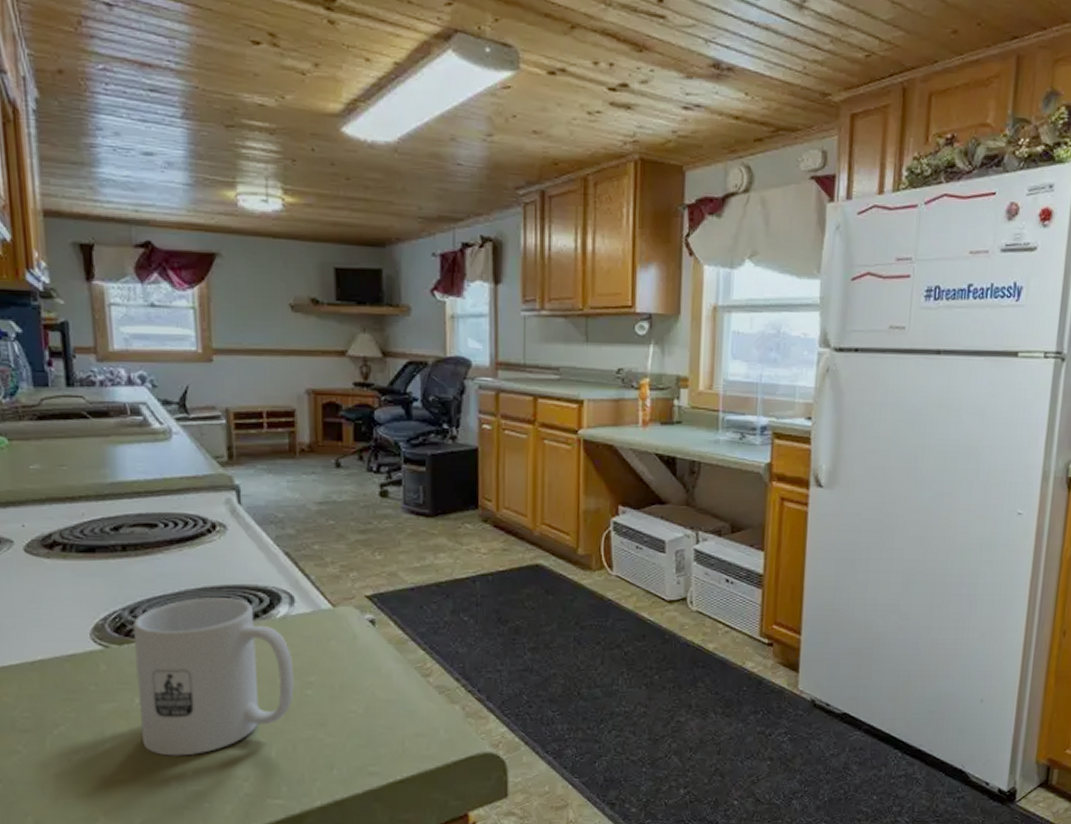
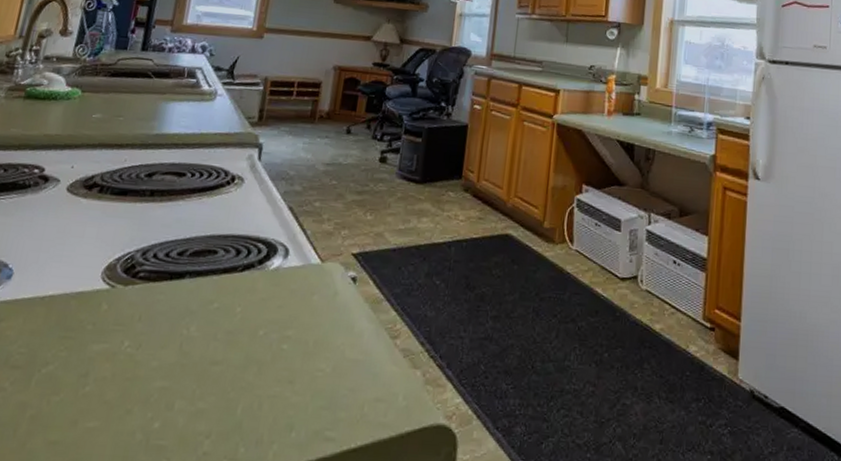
mug: present [132,598,294,756] -> none [120,245,276,406]

